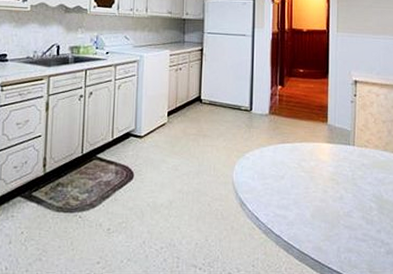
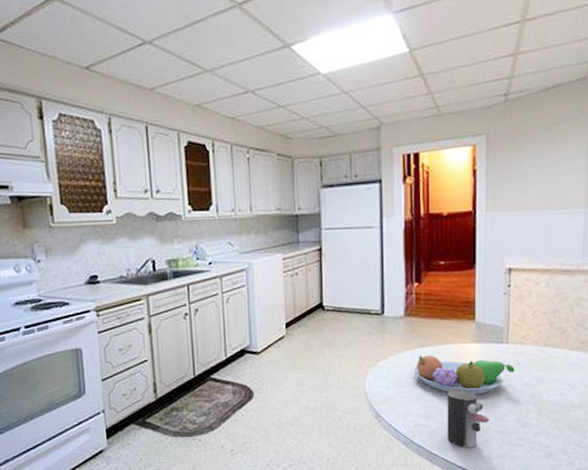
fruit bowl: none [276,150,360,190] -> present [414,354,515,394]
cup: none [302,184,338,241] -> present [447,389,489,448]

